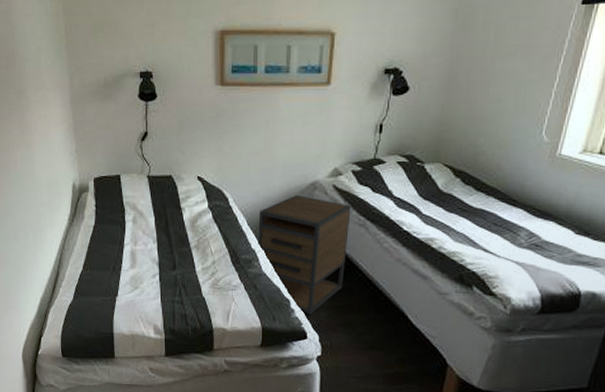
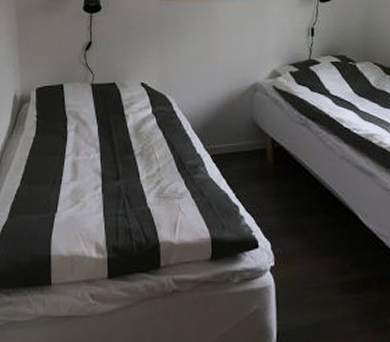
nightstand: present [258,195,351,315] -> none [202,97,293,220]

